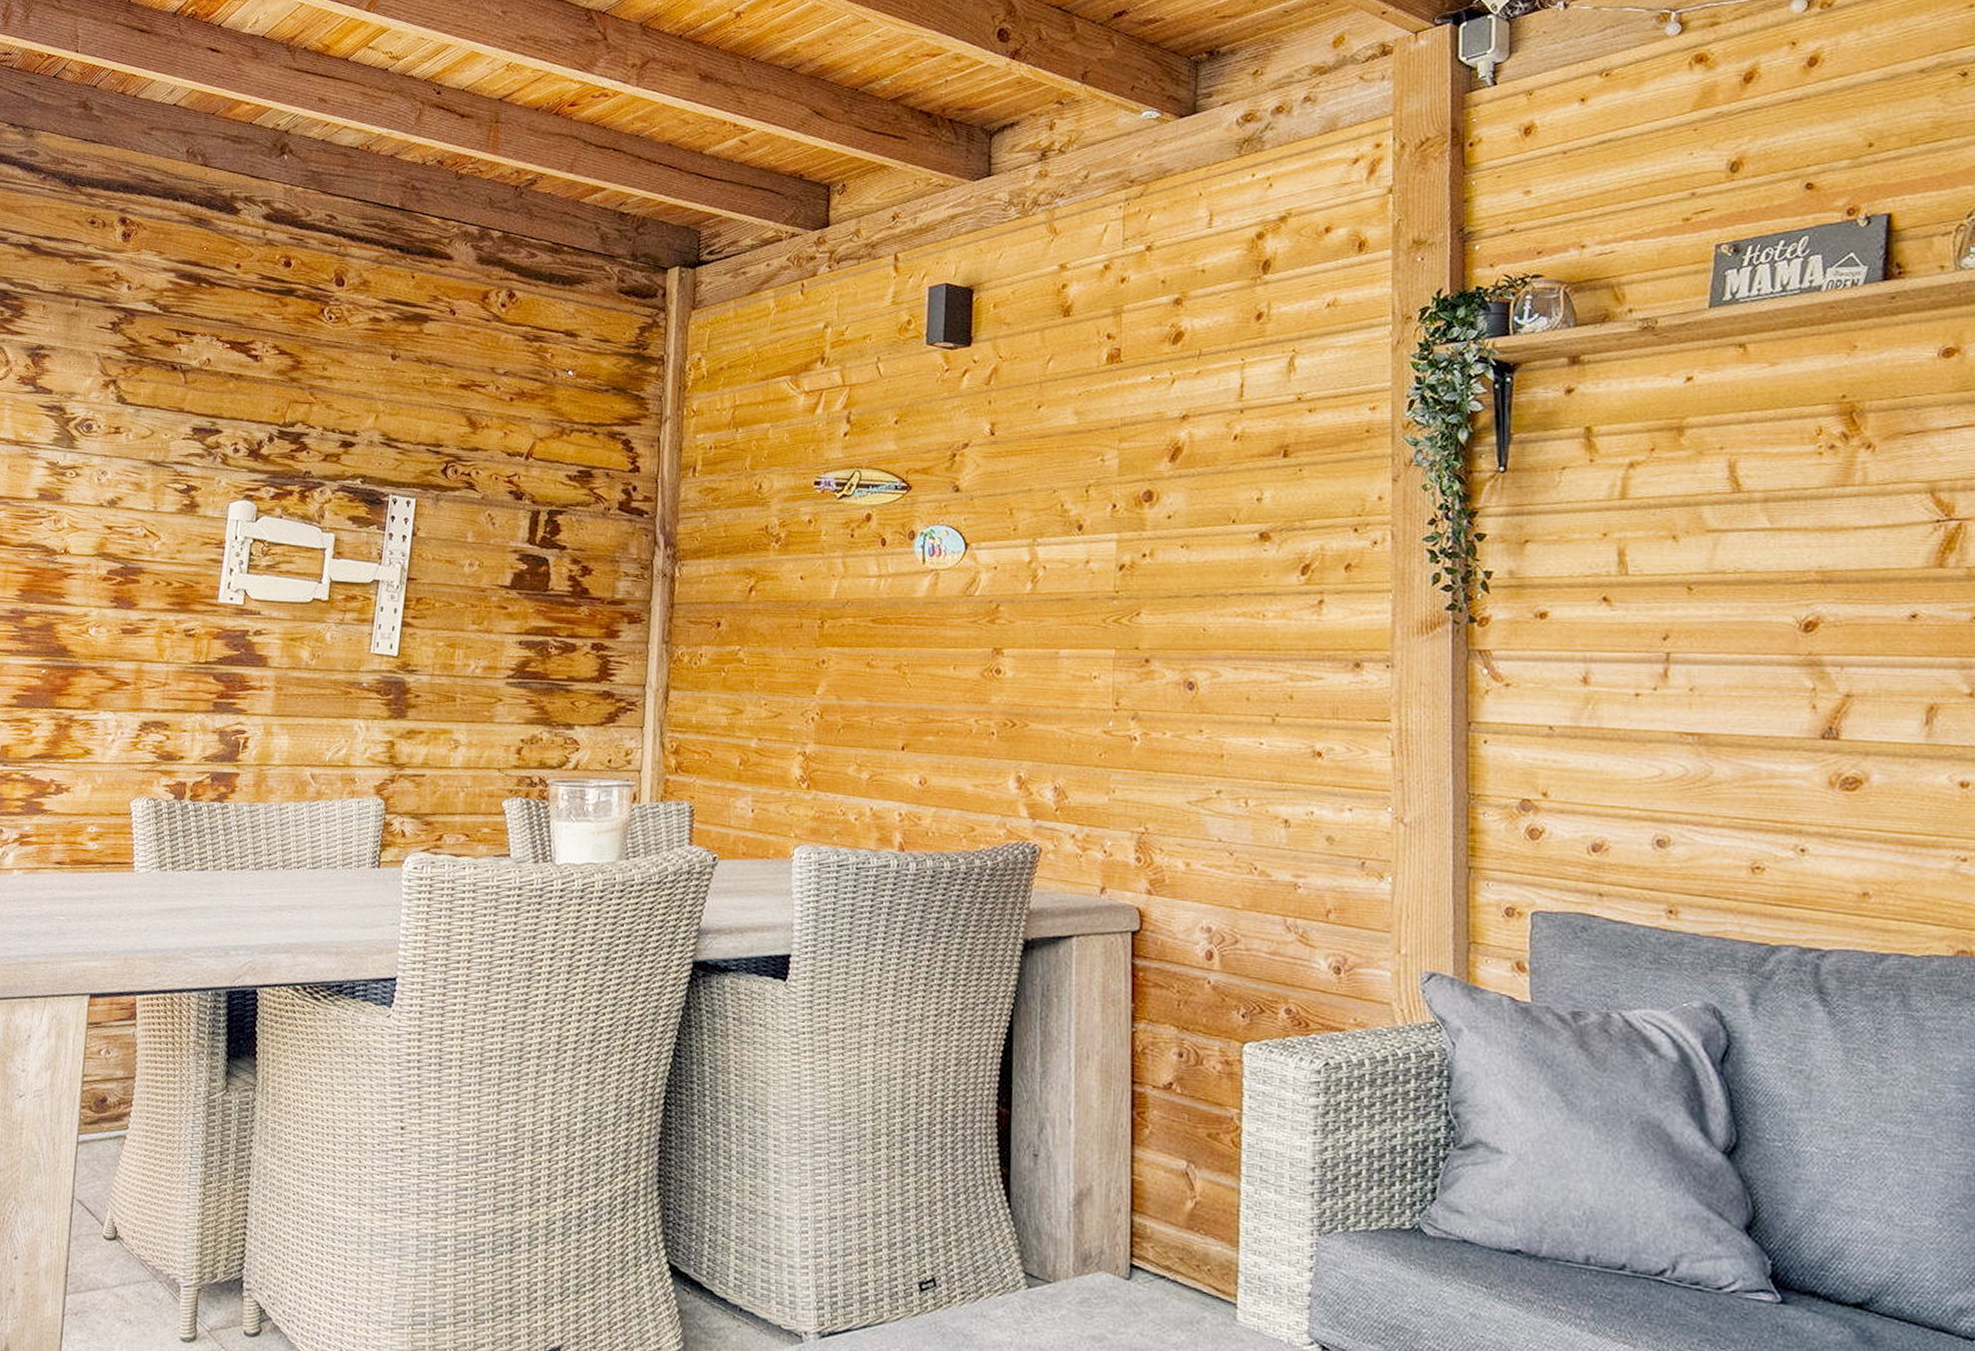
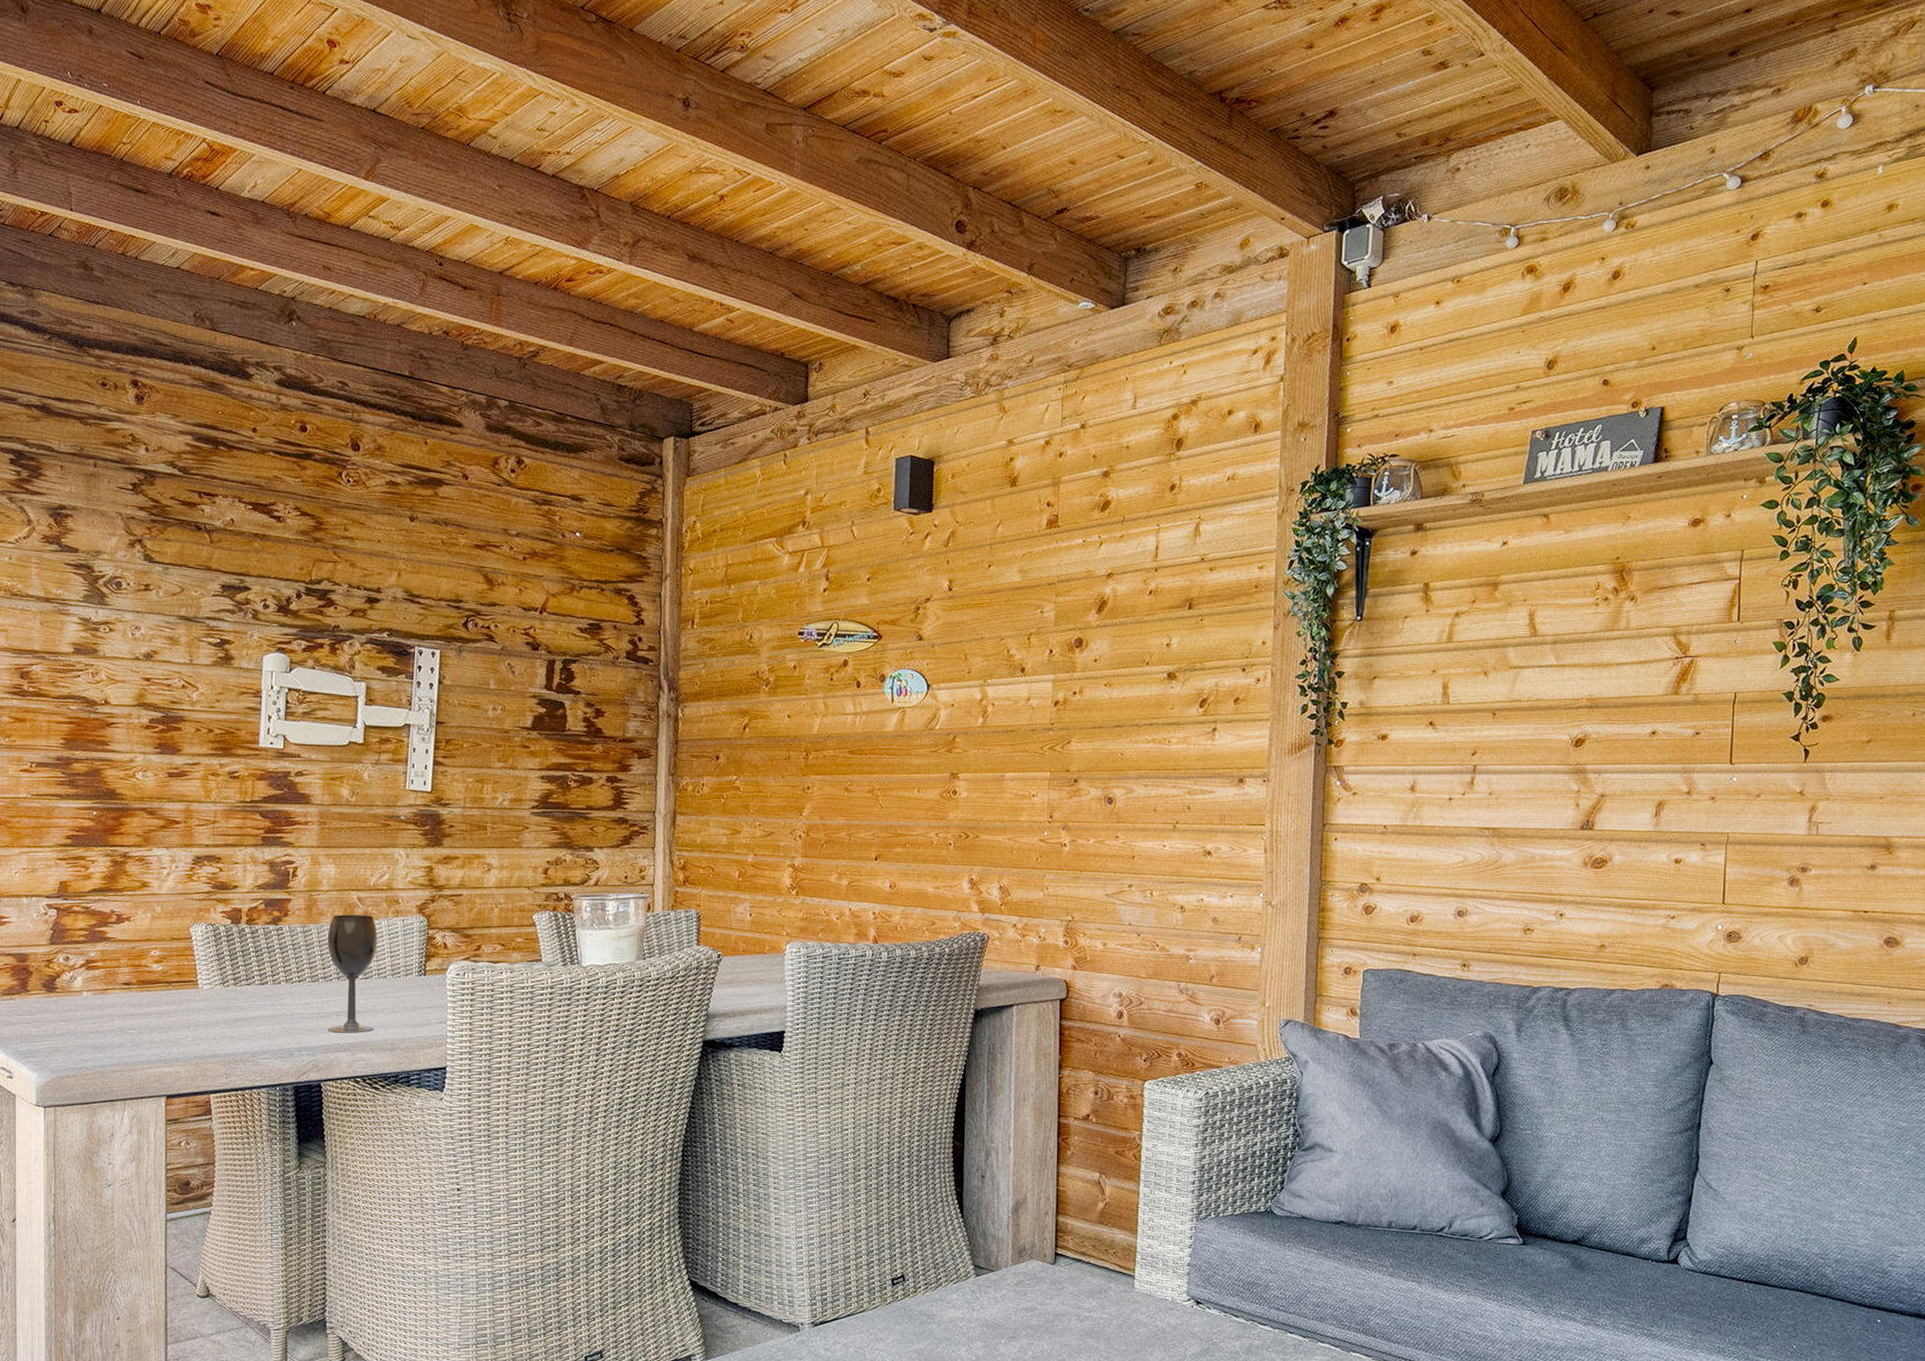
wine glass: none [269,793,330,933] -> present [327,914,378,1033]

